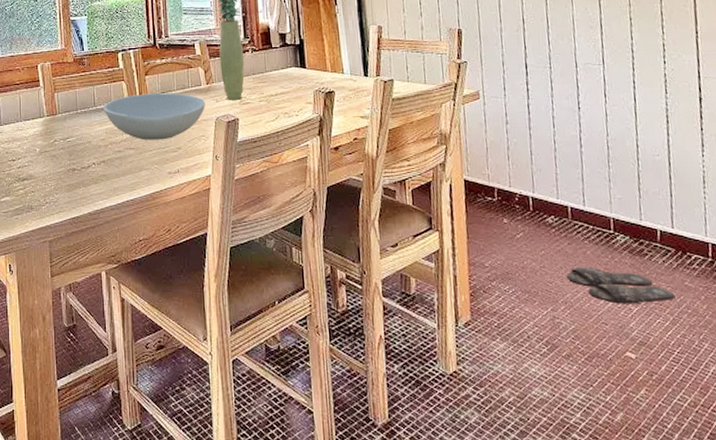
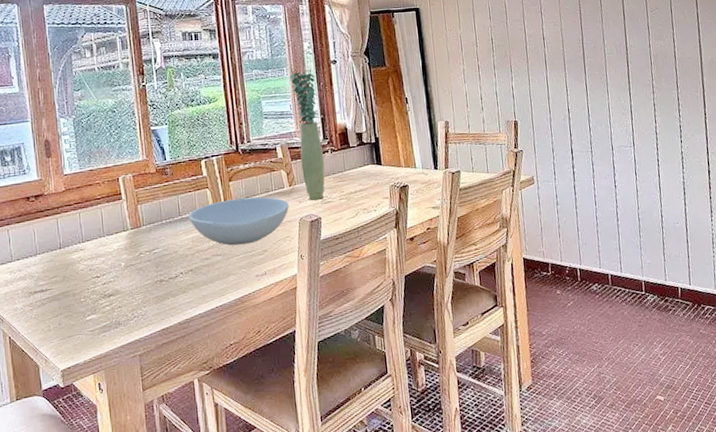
slippers: present [566,266,675,304] -> none [608,325,693,355]

